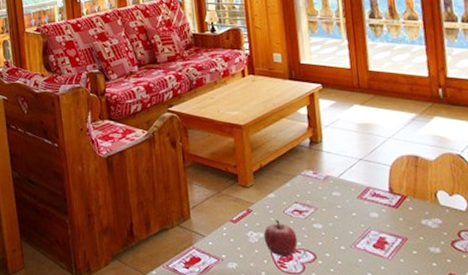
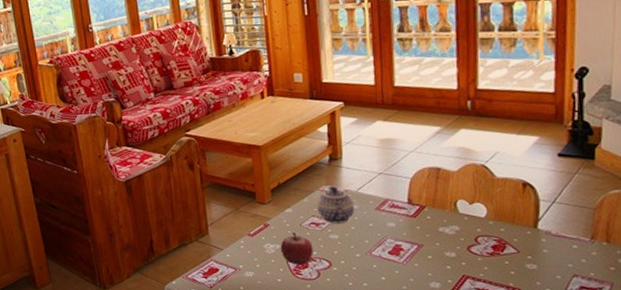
teapot: none [299,170,338,212] -> present [316,185,355,224]

